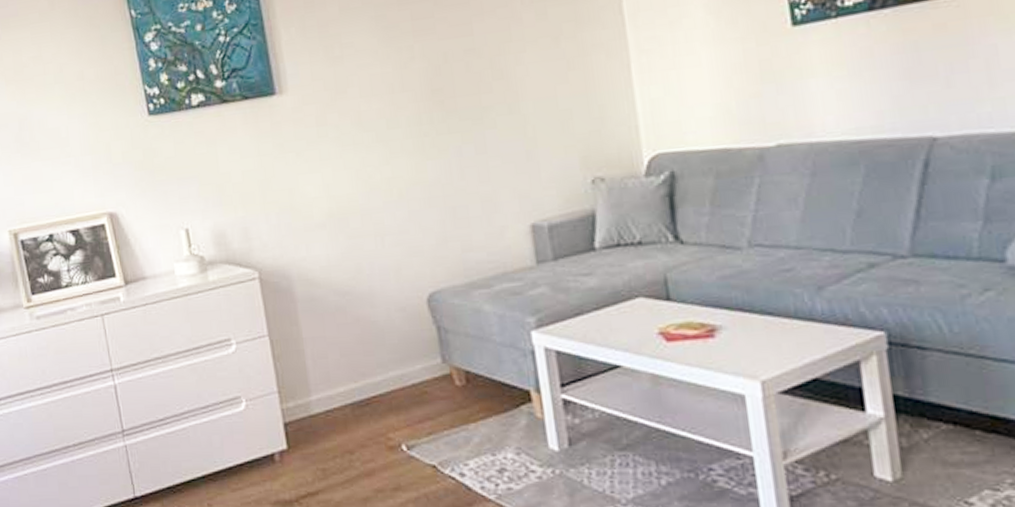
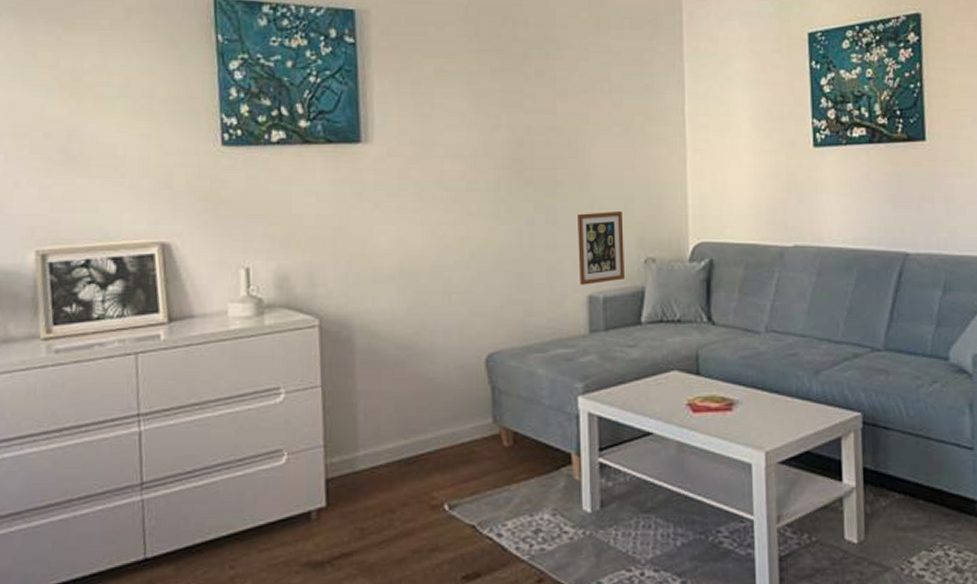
picture frame: none [510,129,571,215] -> present [578,210,625,285]

